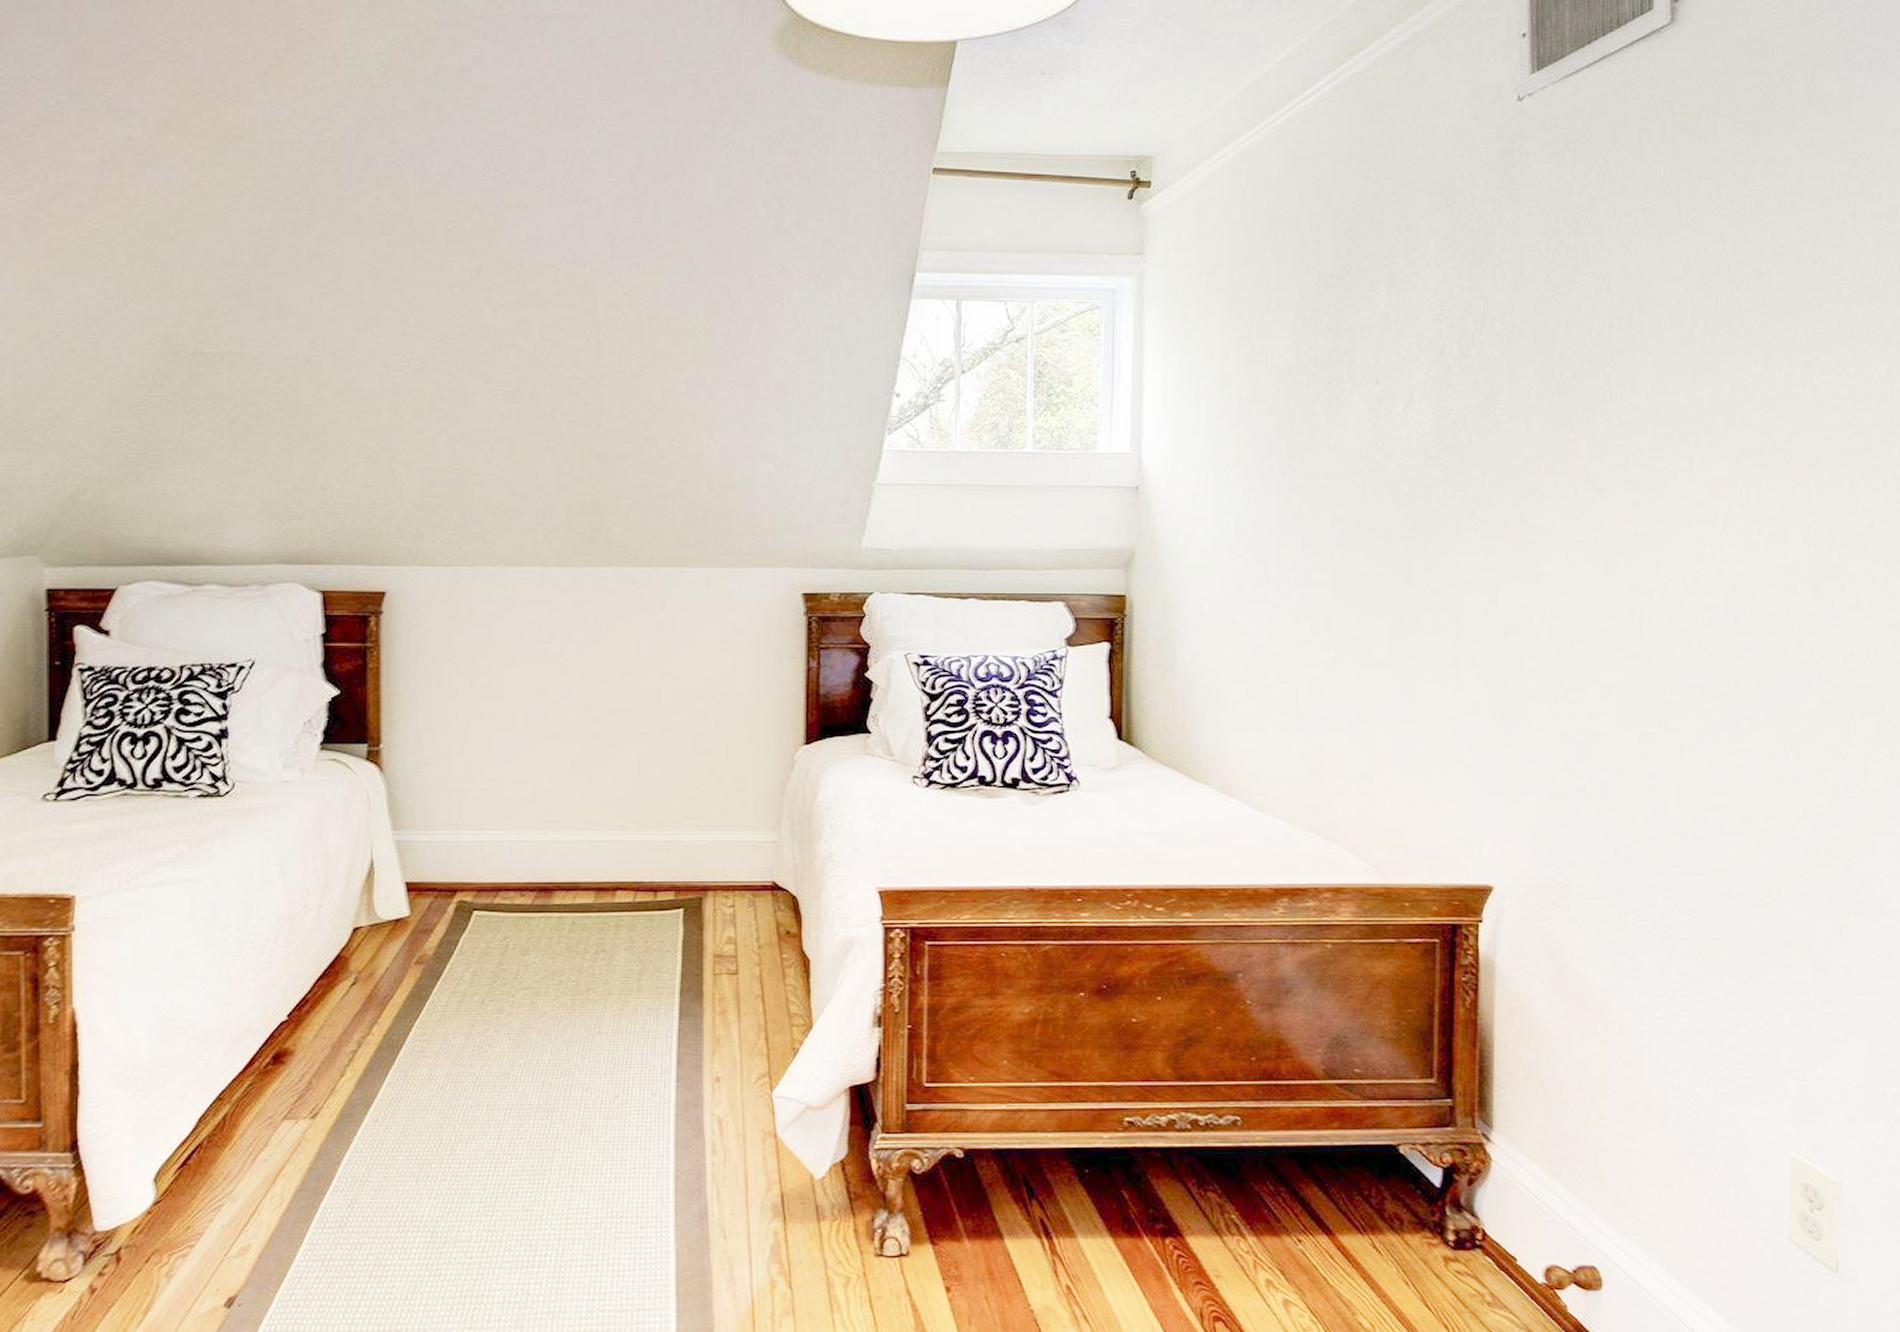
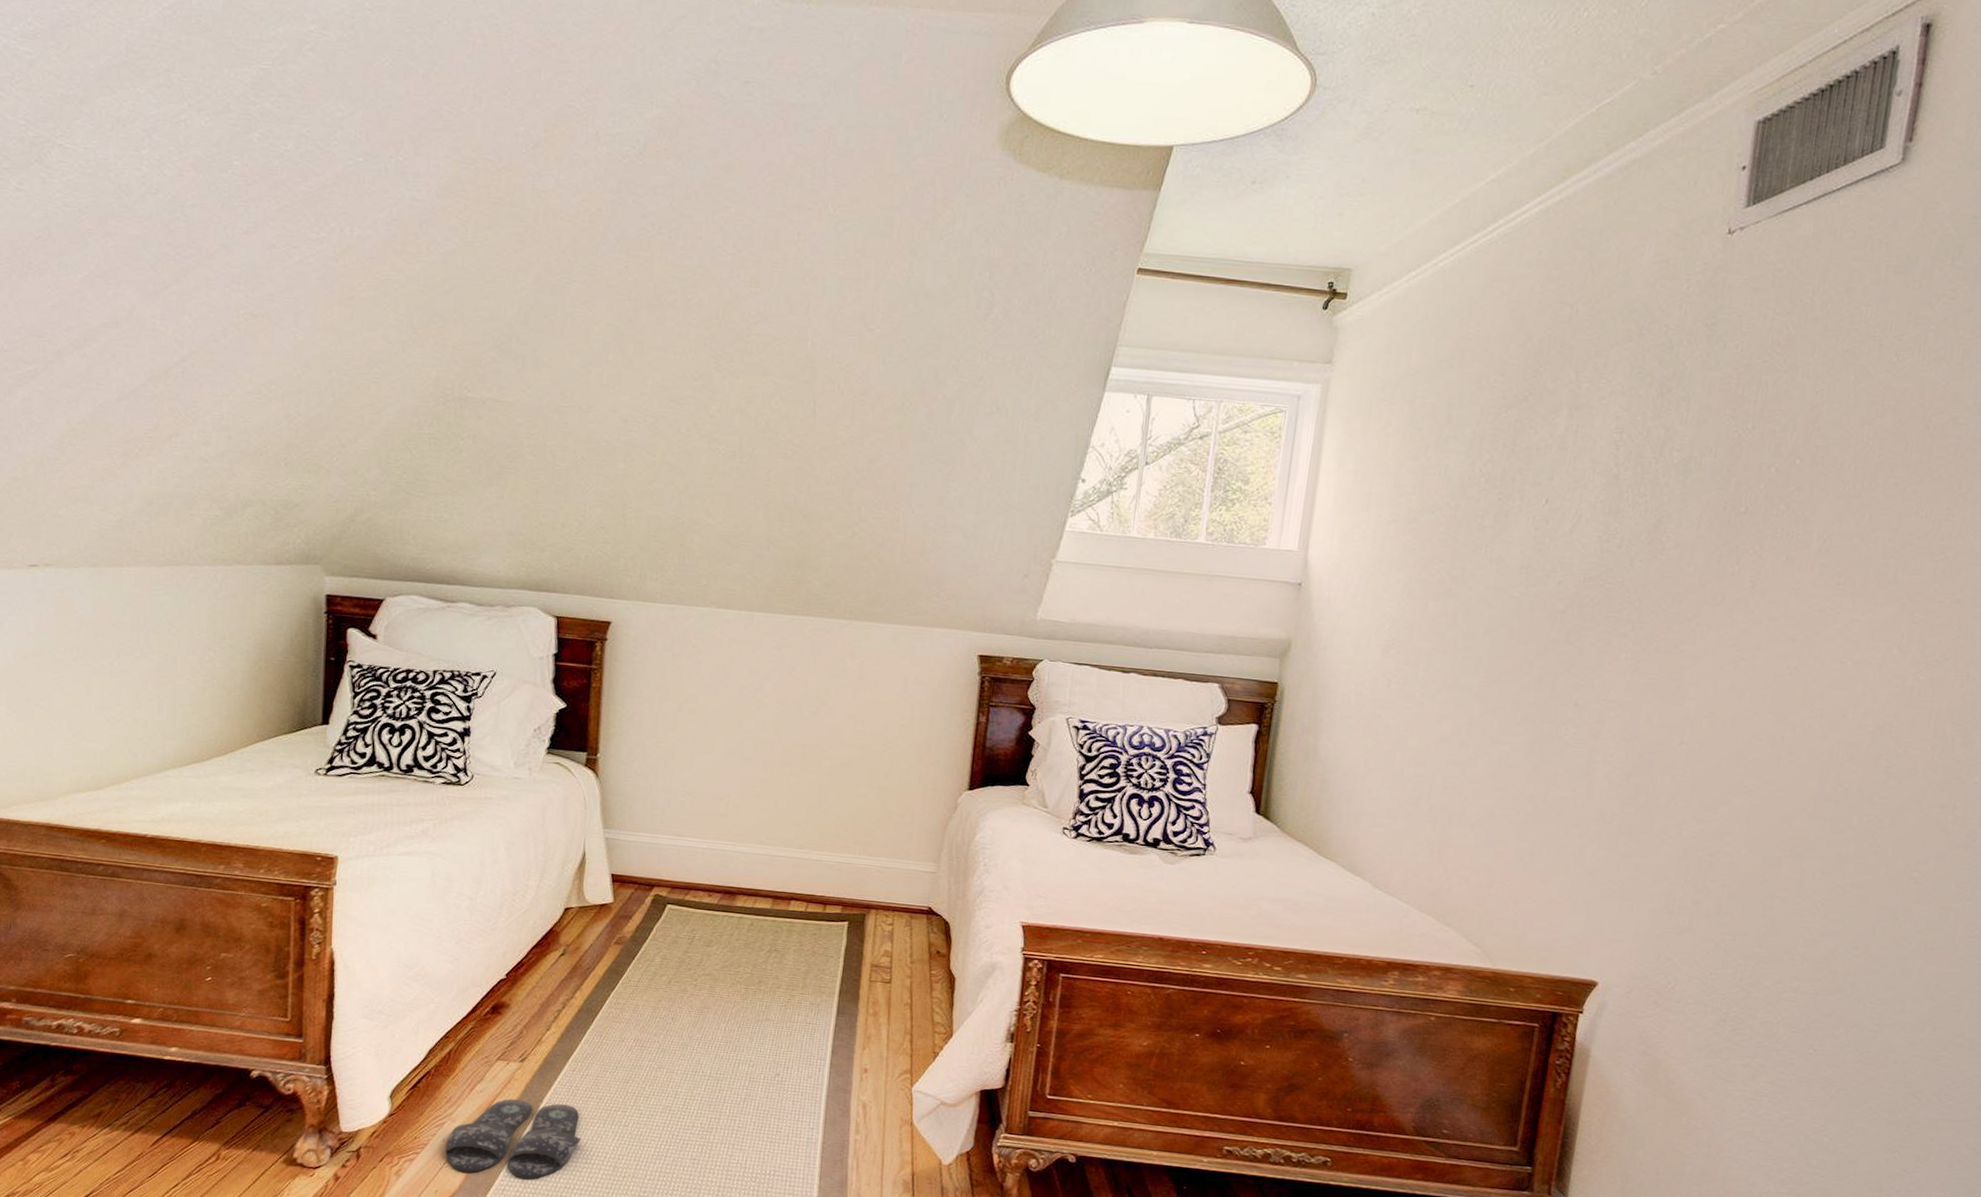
slippers: none [226,1164,391,1263] -> present [445,1099,582,1180]

